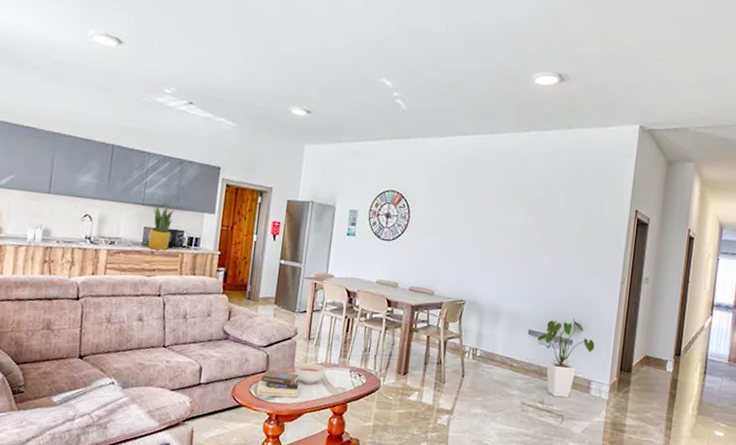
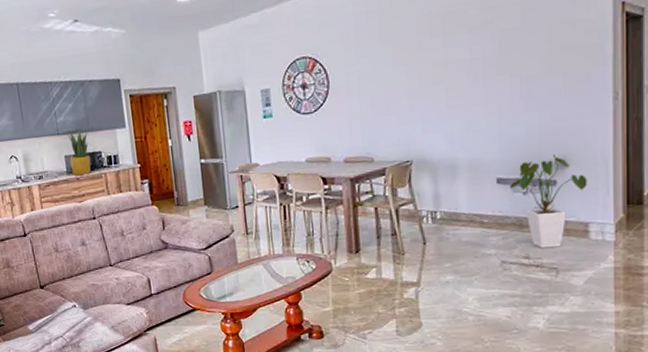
books: present [256,370,300,398] -> none [205,270,248,297]
bowl: present [294,362,326,384] -> none [238,257,271,279]

